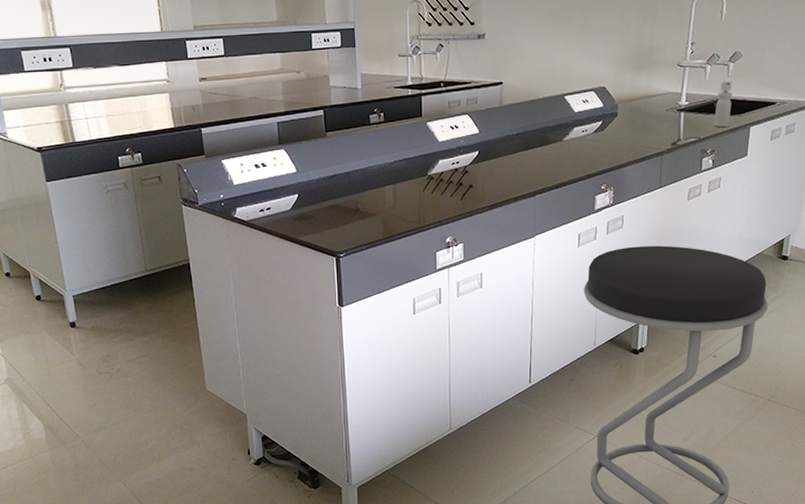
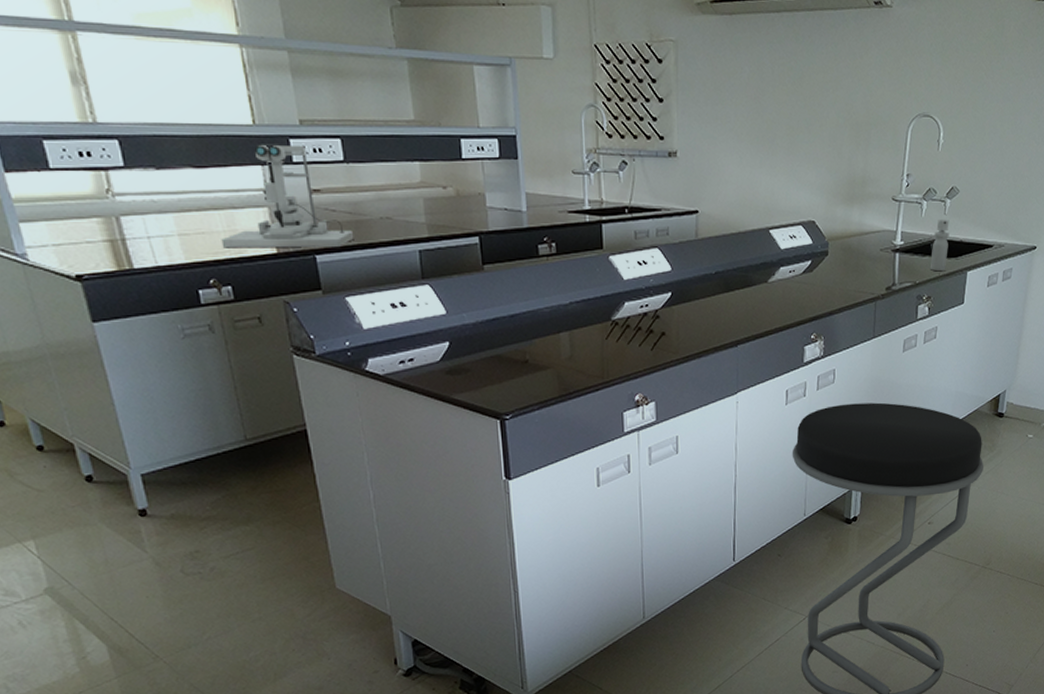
slit lamp: none [135,45,230,125] -> present [221,144,354,248]

